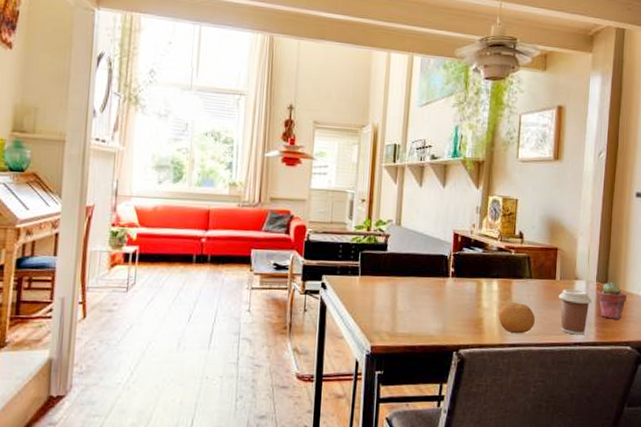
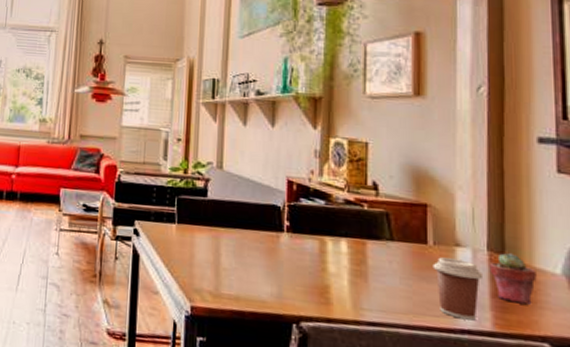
fruit: present [498,301,535,334] -> none [350,268,401,311]

